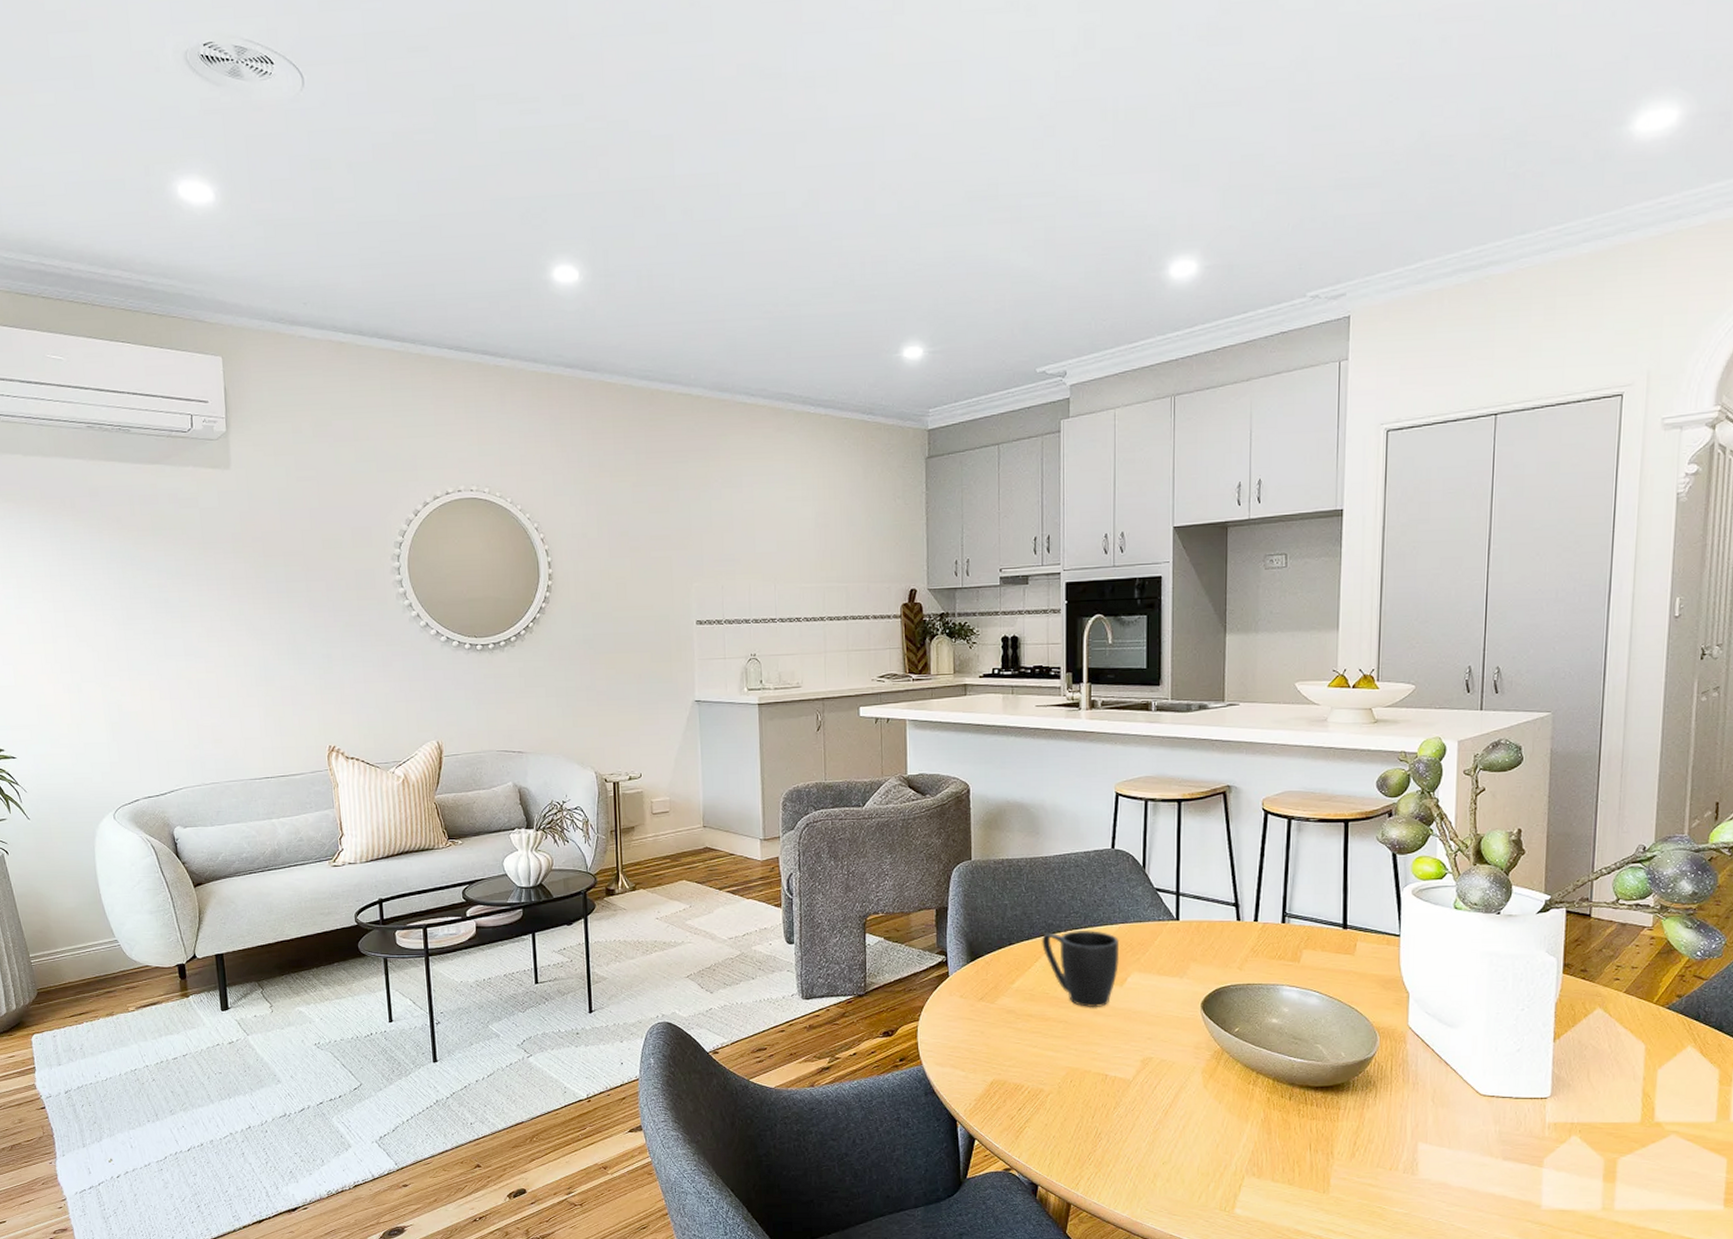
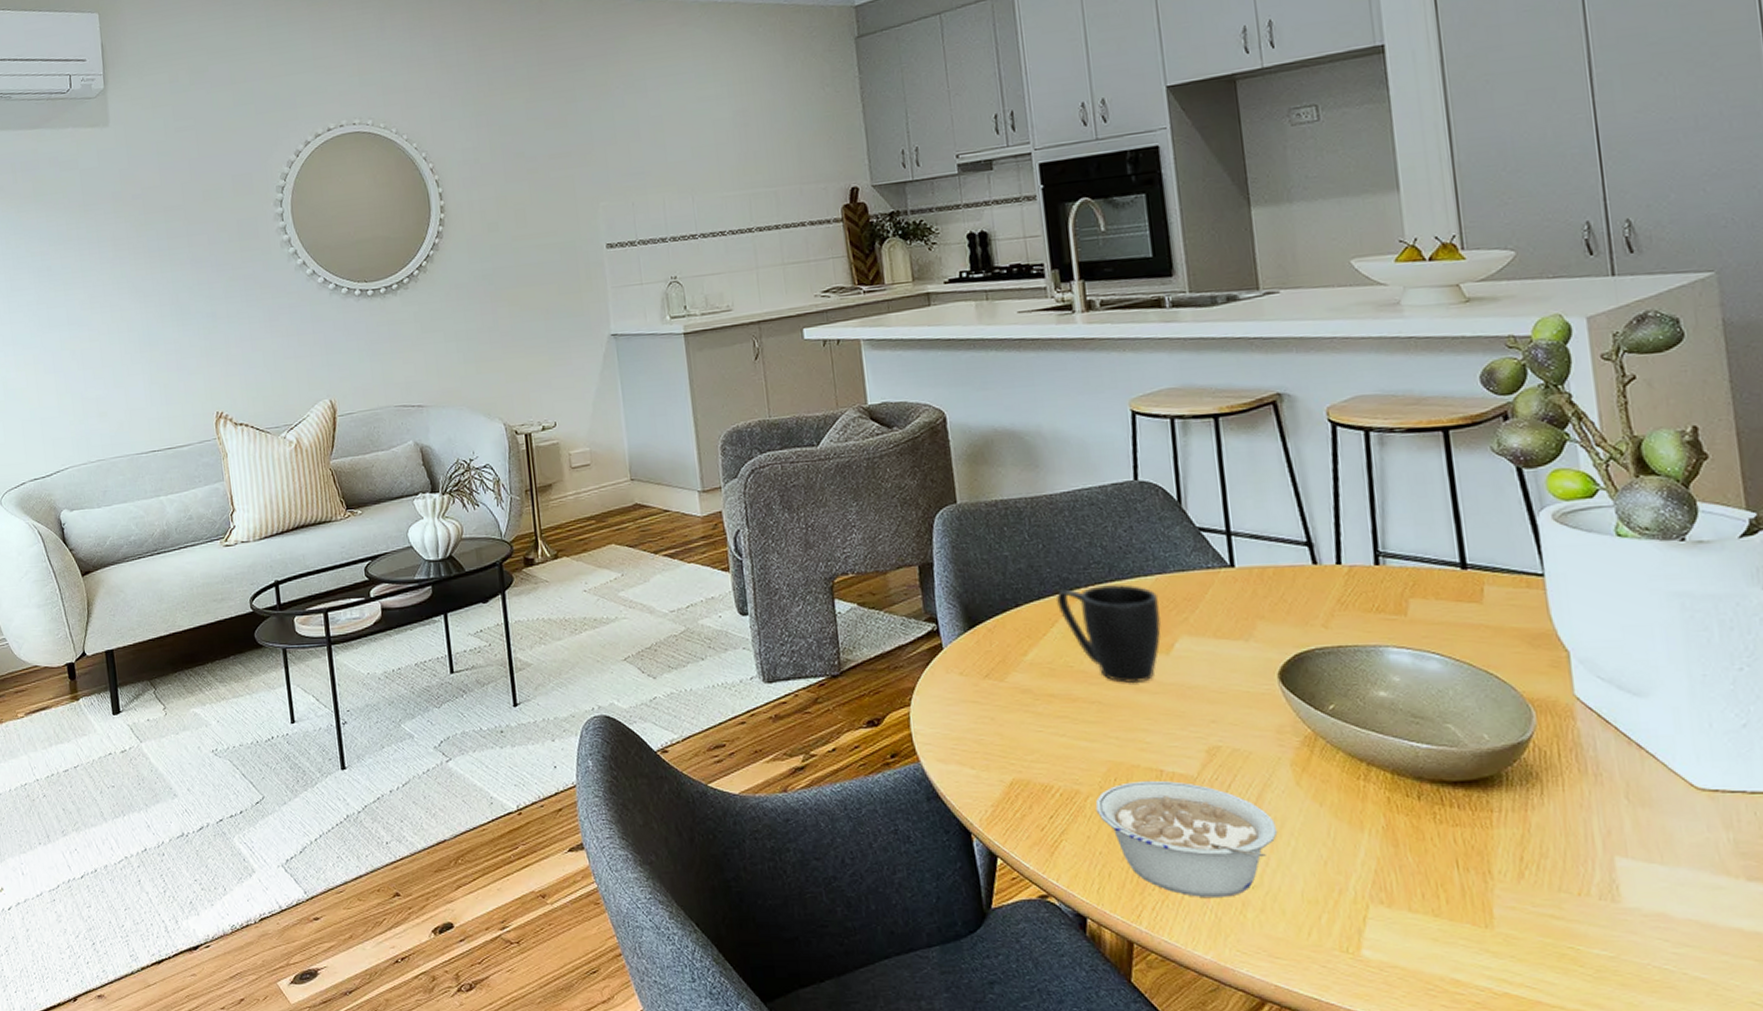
legume: none [1054,1082,1186,1170] -> present [1095,780,1278,897]

